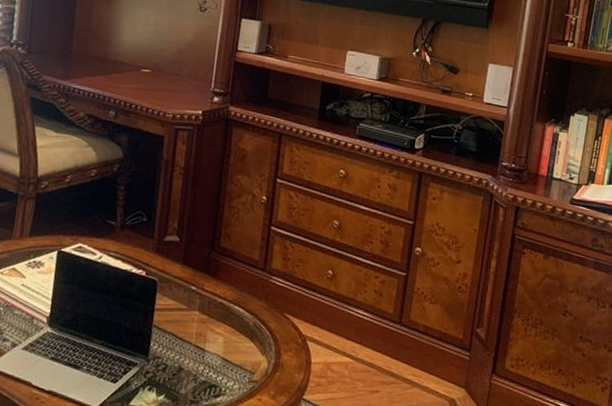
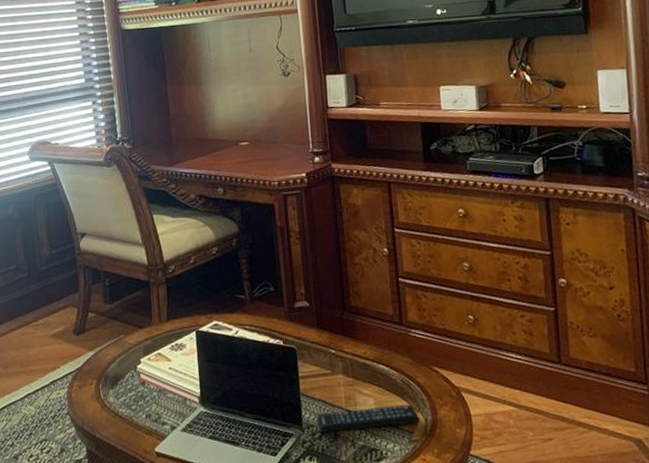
remote control: none [163,346,264,366] -> present [316,404,421,433]

